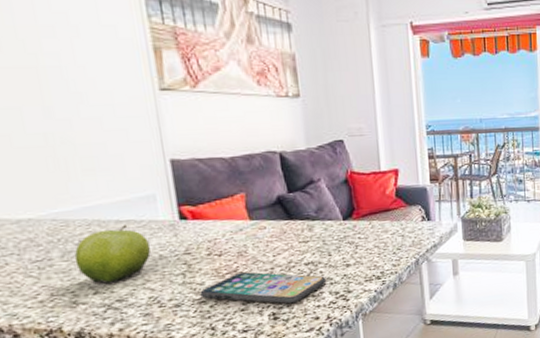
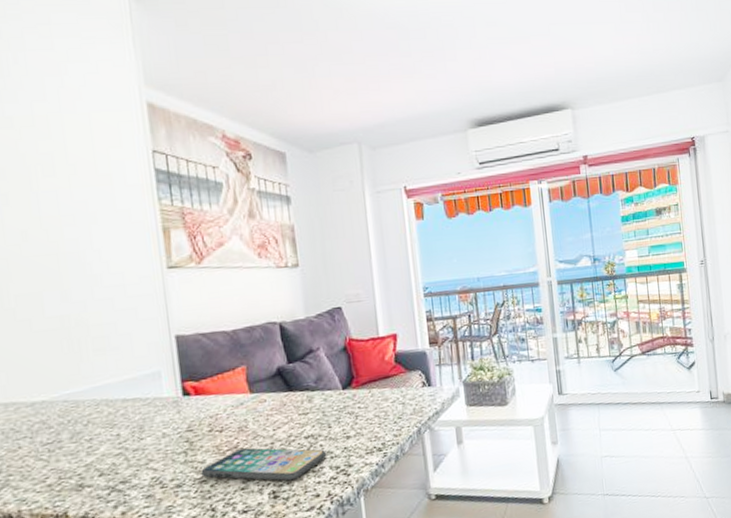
fruit: present [74,224,151,283] -> none [82,403,154,465]

